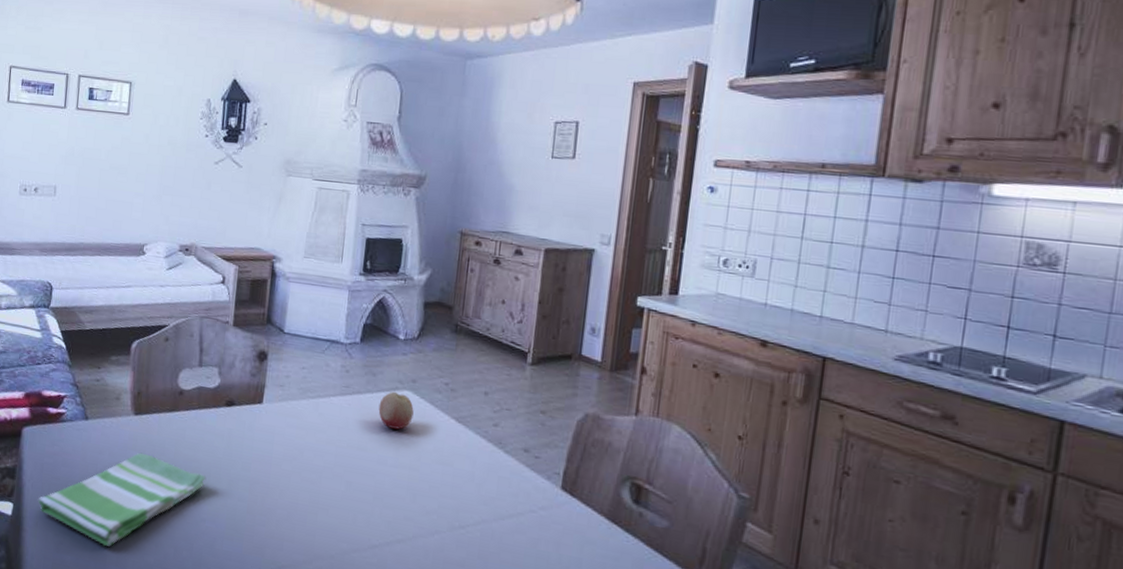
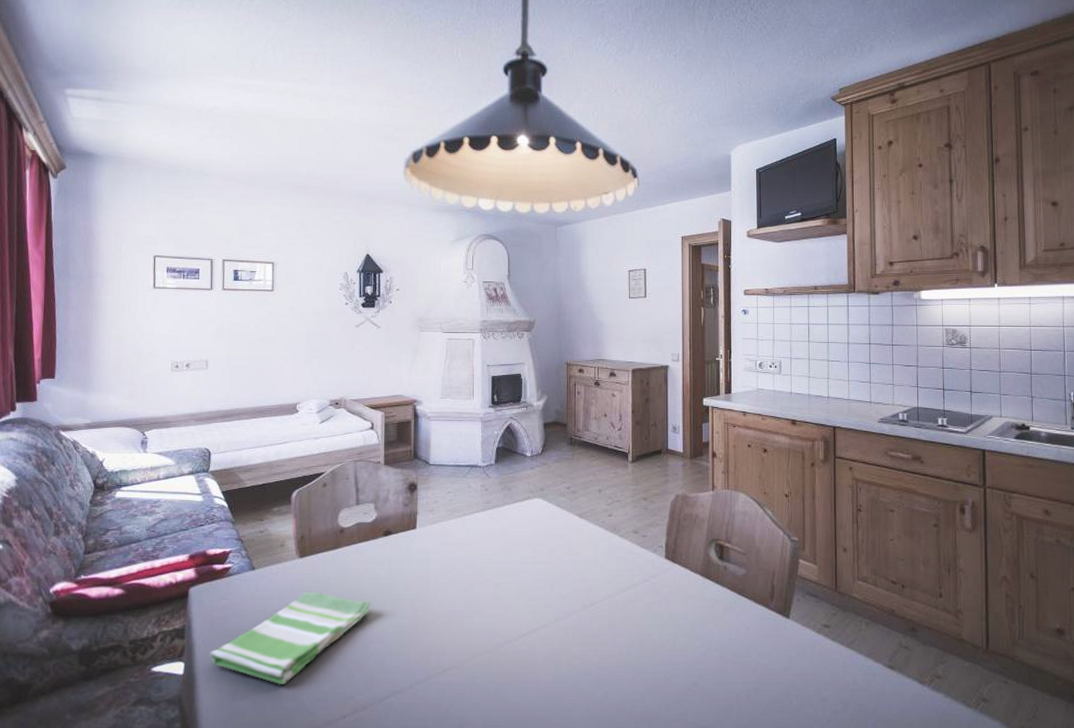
fruit: present [378,391,414,430] -> none [515,500,544,532]

